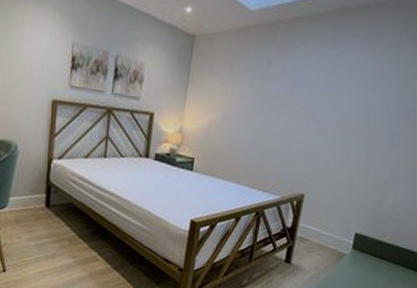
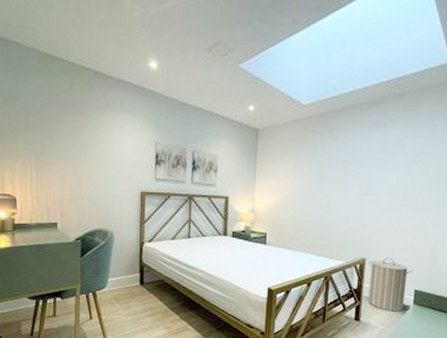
laundry hamper: none [302,195,355,256] -> present [368,257,412,312]

